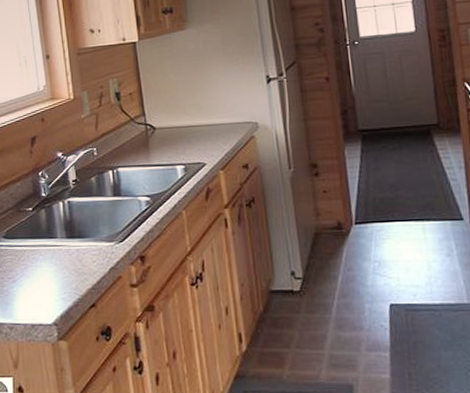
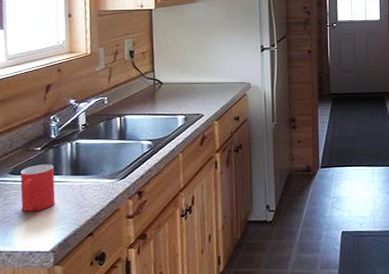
mug: none [14,226,53,280] -> present [20,164,56,212]

